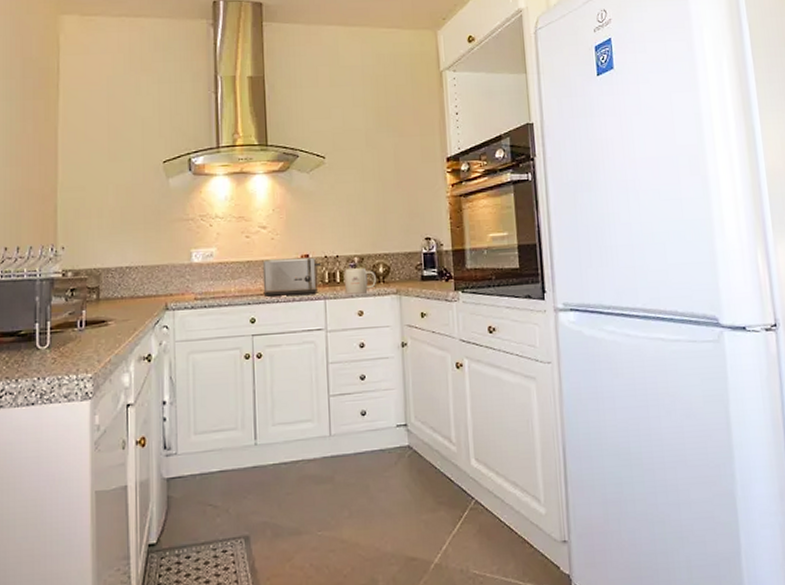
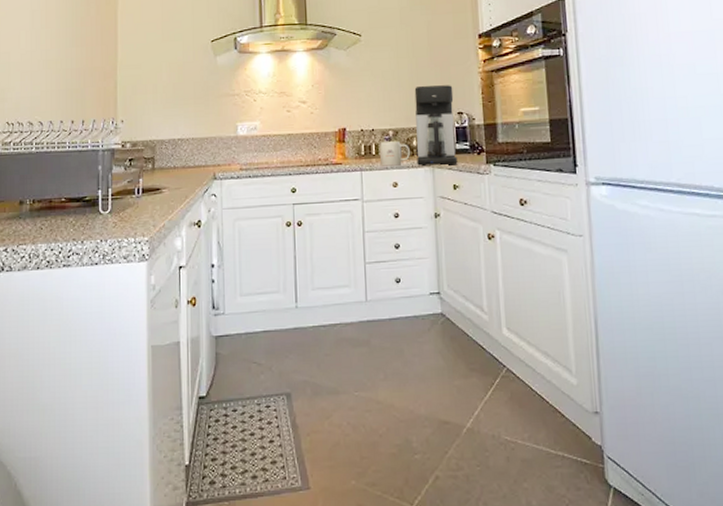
toaster: present [262,257,322,297] -> none [302,130,358,168]
coffee maker: none [380,210,425,295] -> present [414,85,458,167]

